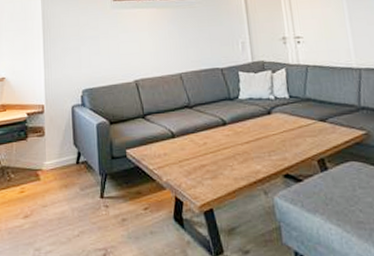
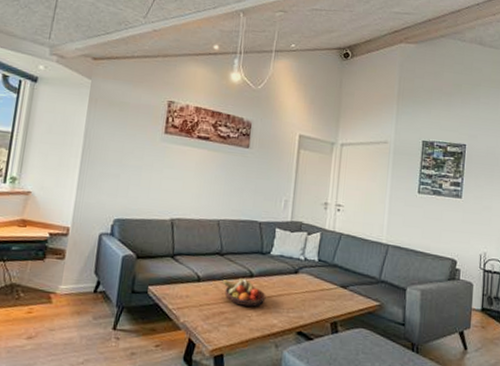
fruit bowl: none [196,128,244,156] -> present [222,278,266,307]

